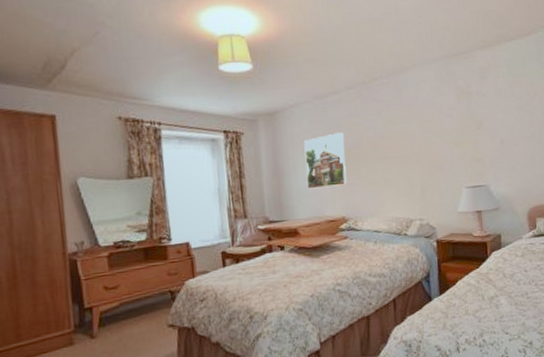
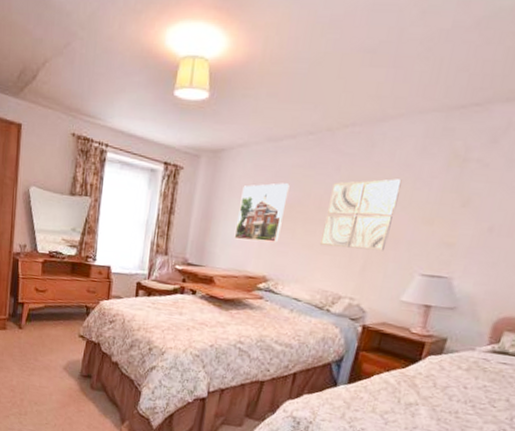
wall art: none [379,115,434,180] -> present [319,179,402,251]

